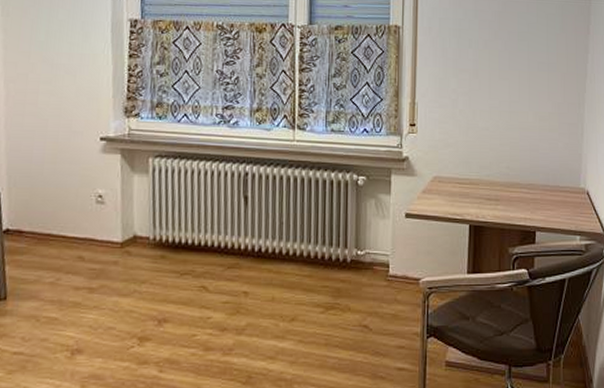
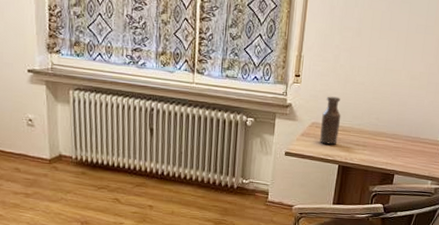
bottle: none [445,145,467,201] -> present [320,96,341,145]

